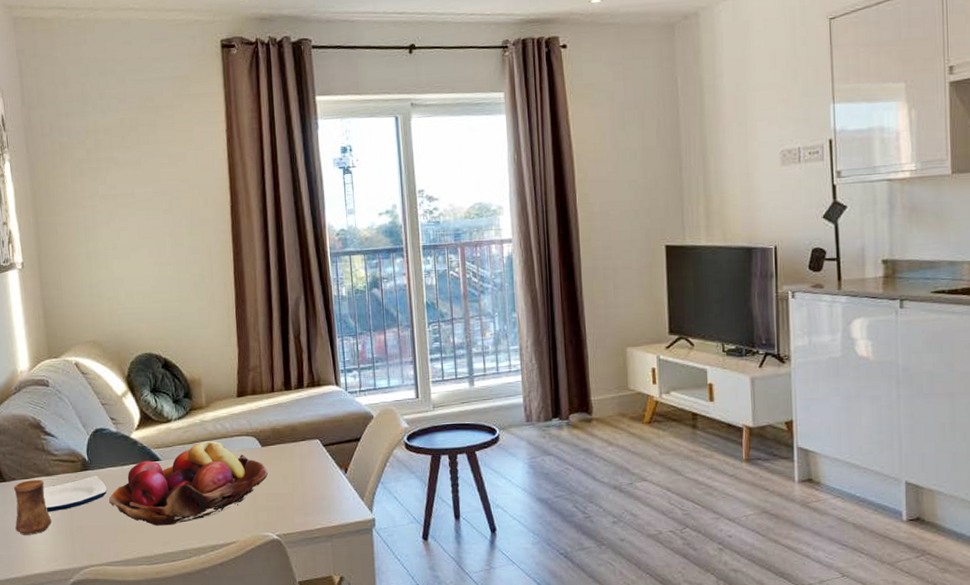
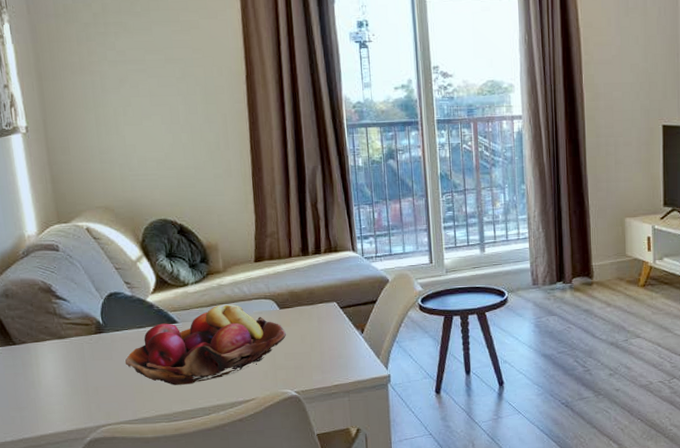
cup: present [14,479,52,535] -> none [24,342,67,397]
plate: present [43,475,107,512] -> none [56,337,123,374]

